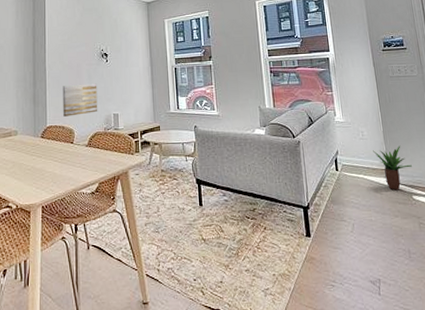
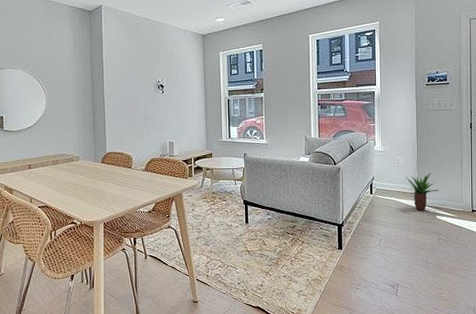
wall art: present [63,83,98,117] -> none [121,113,154,144]

